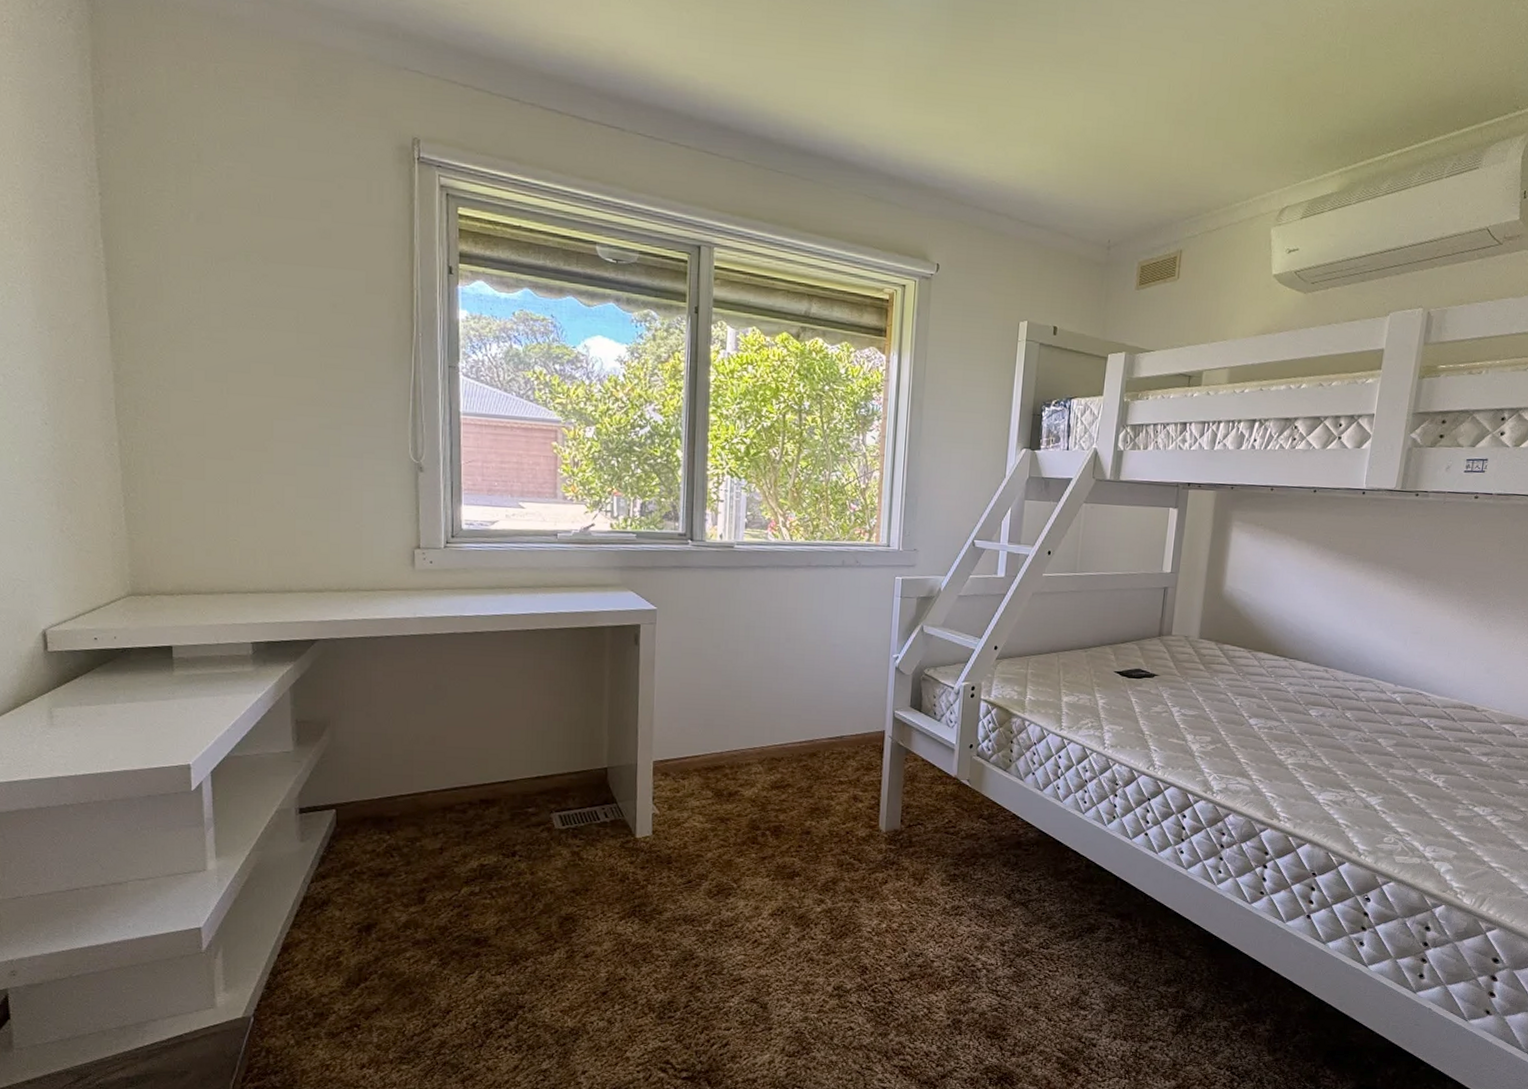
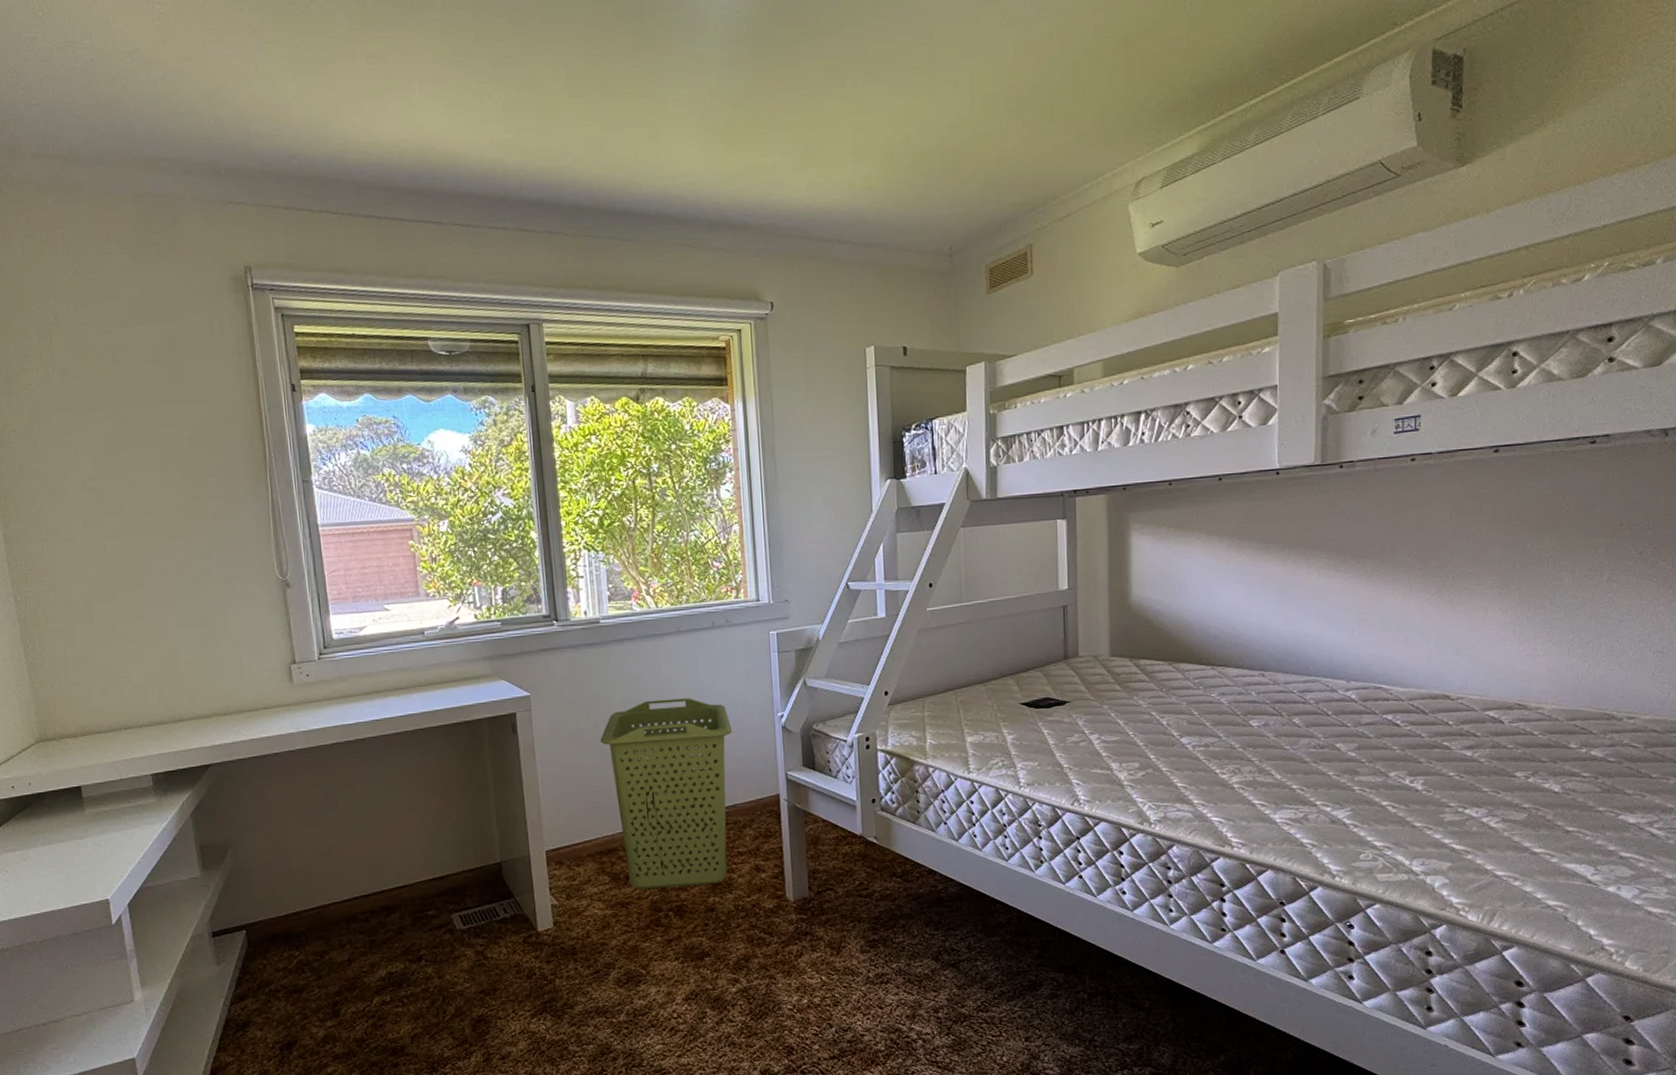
laundry basket: none [720,628,849,809] -> present [600,698,733,889]

